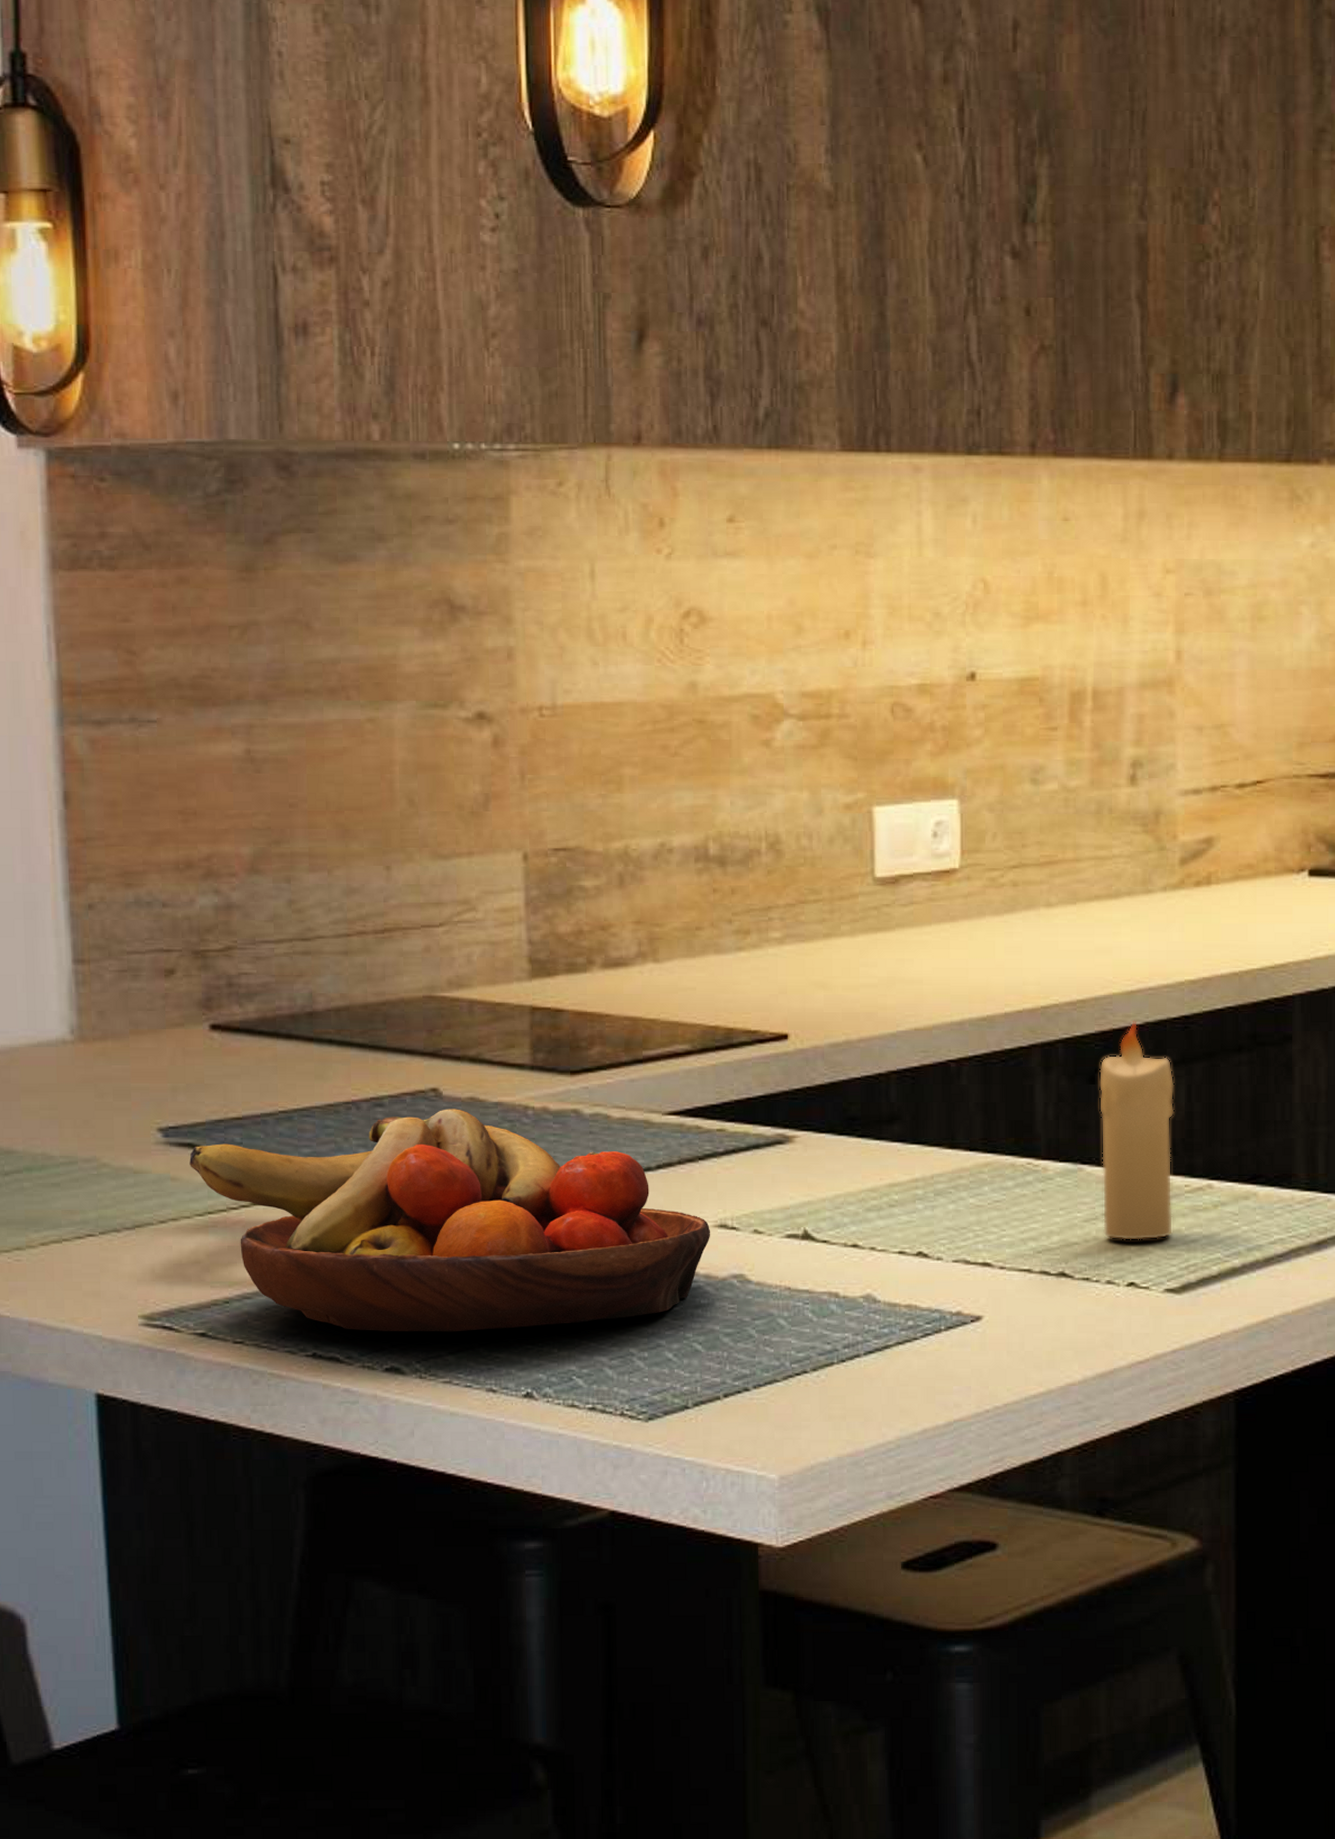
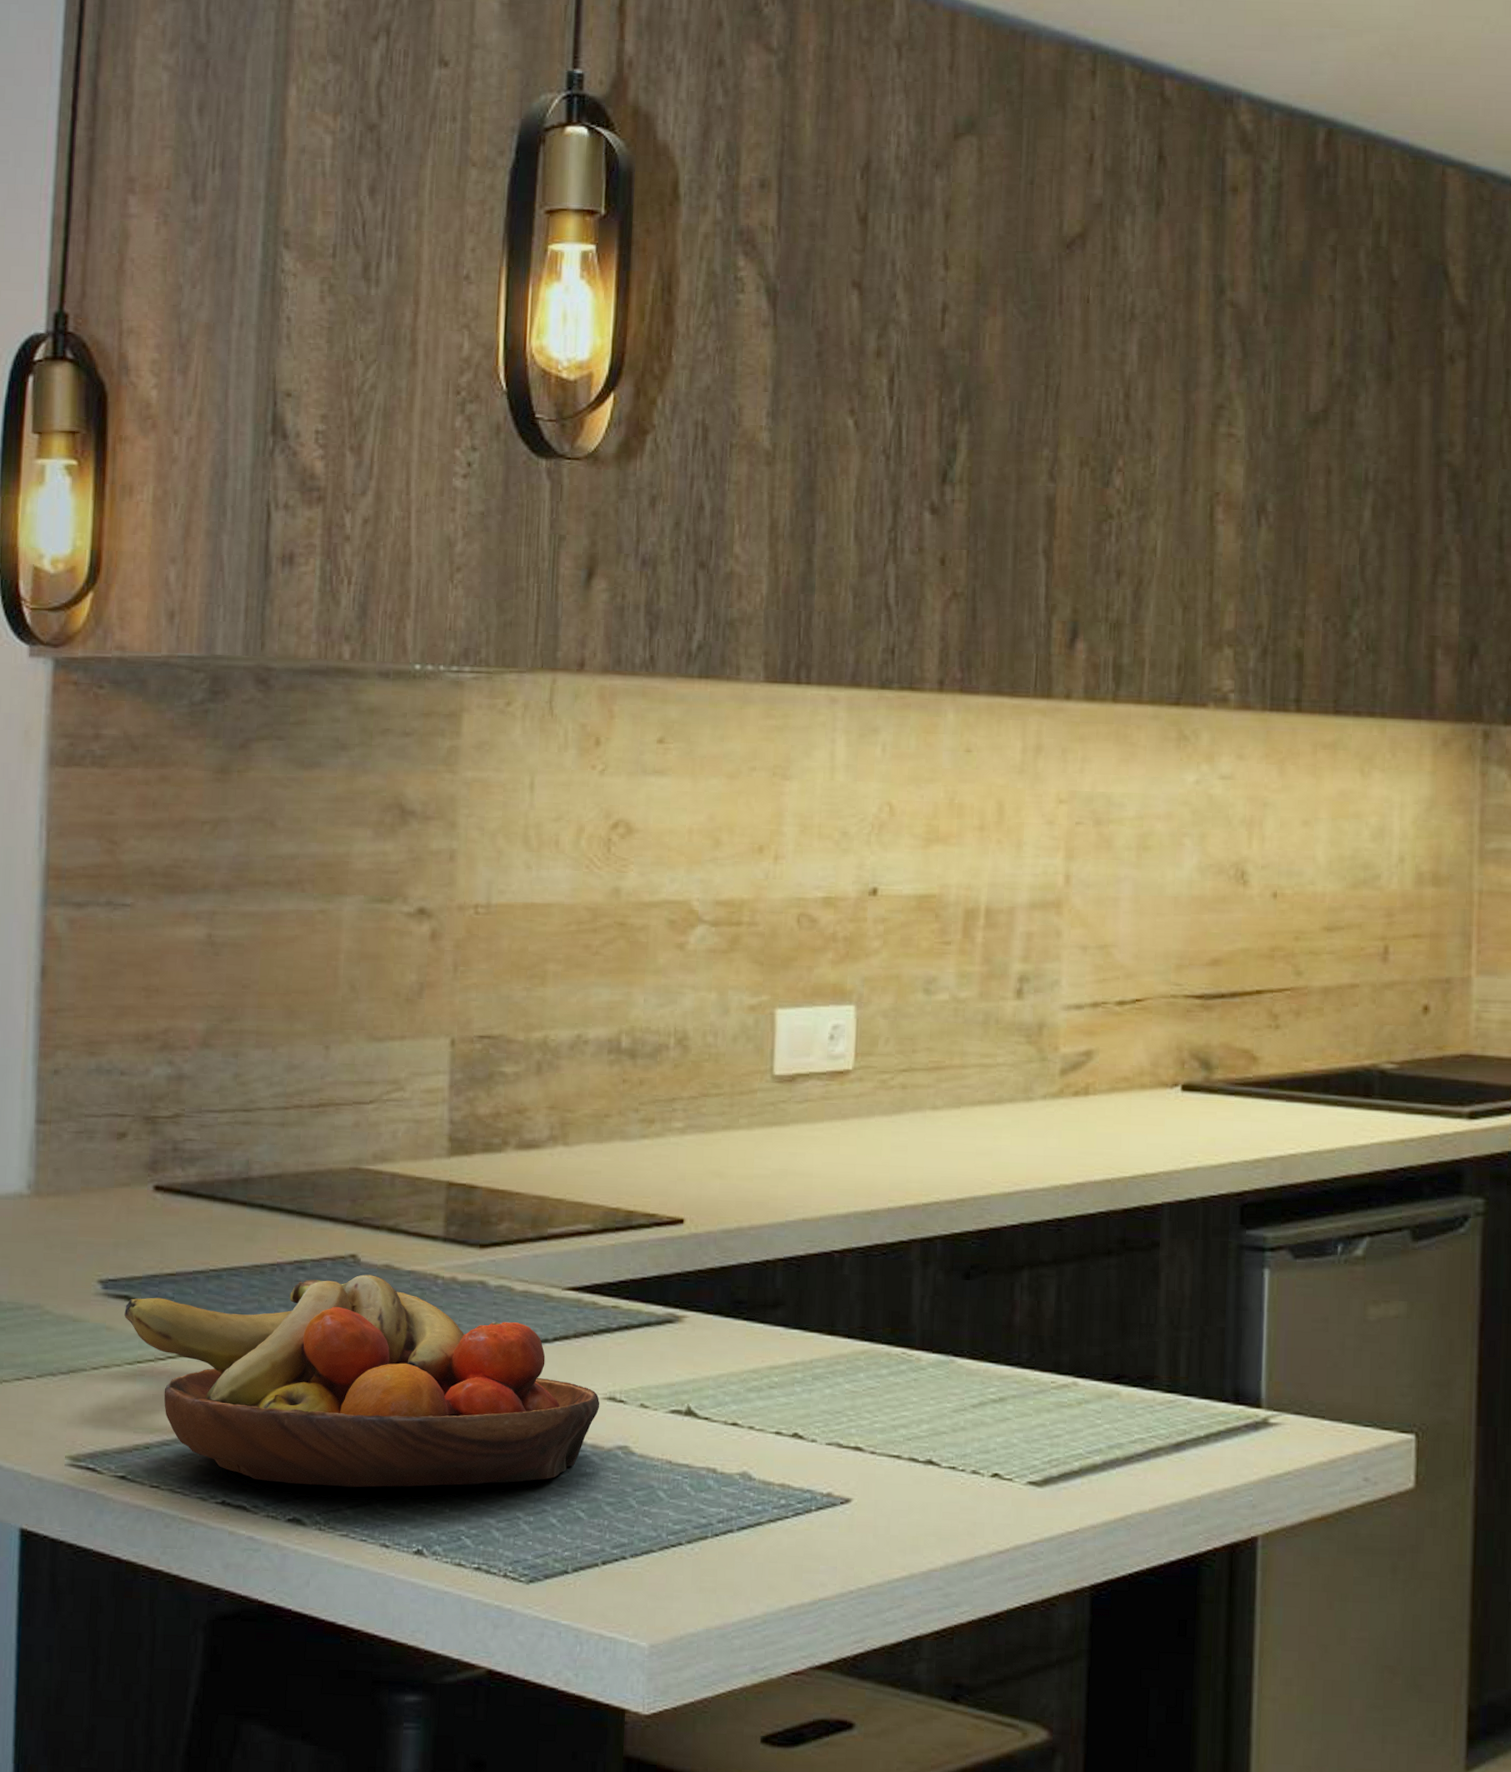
candle: present [1098,1020,1175,1240] -> none [971,1220,1046,1433]

